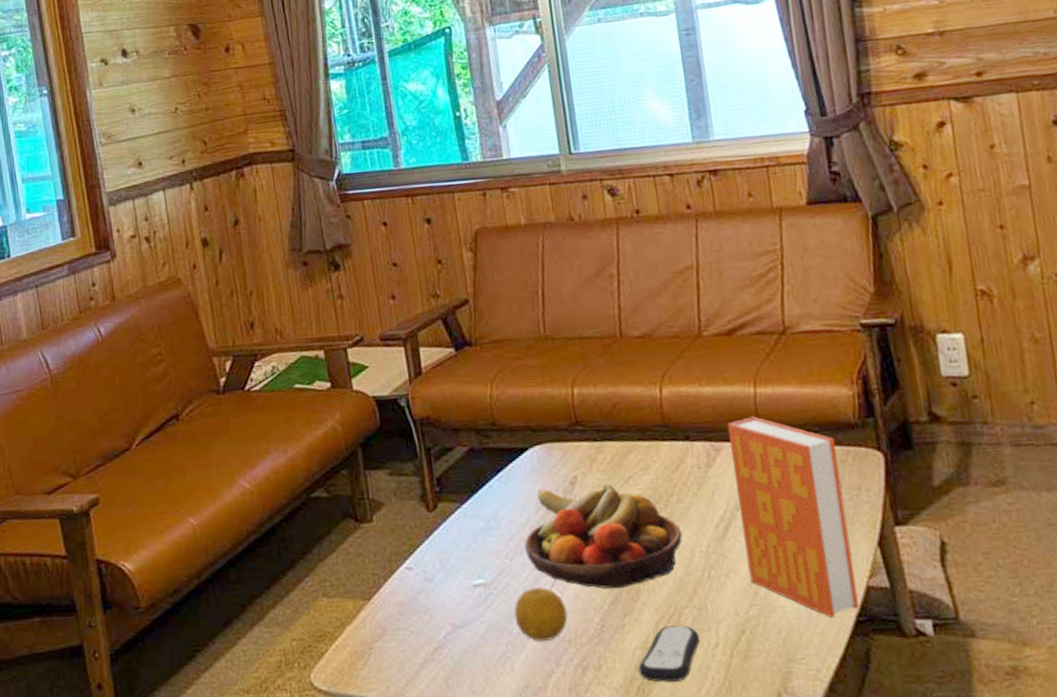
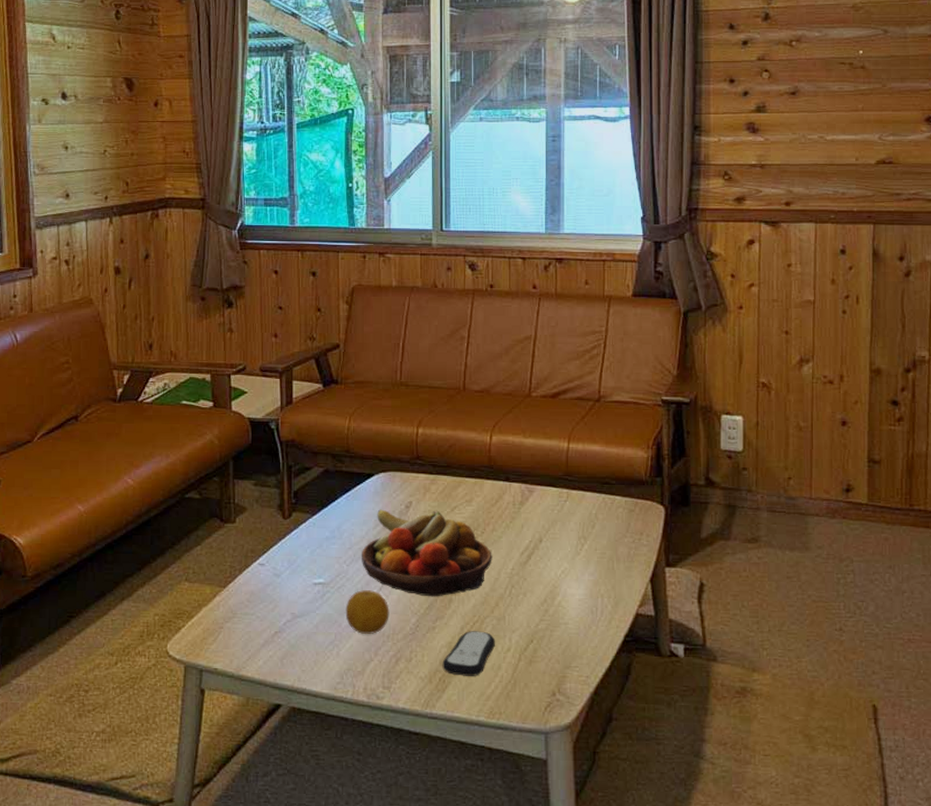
book: present [727,416,860,619] -> none [541,467,628,637]

